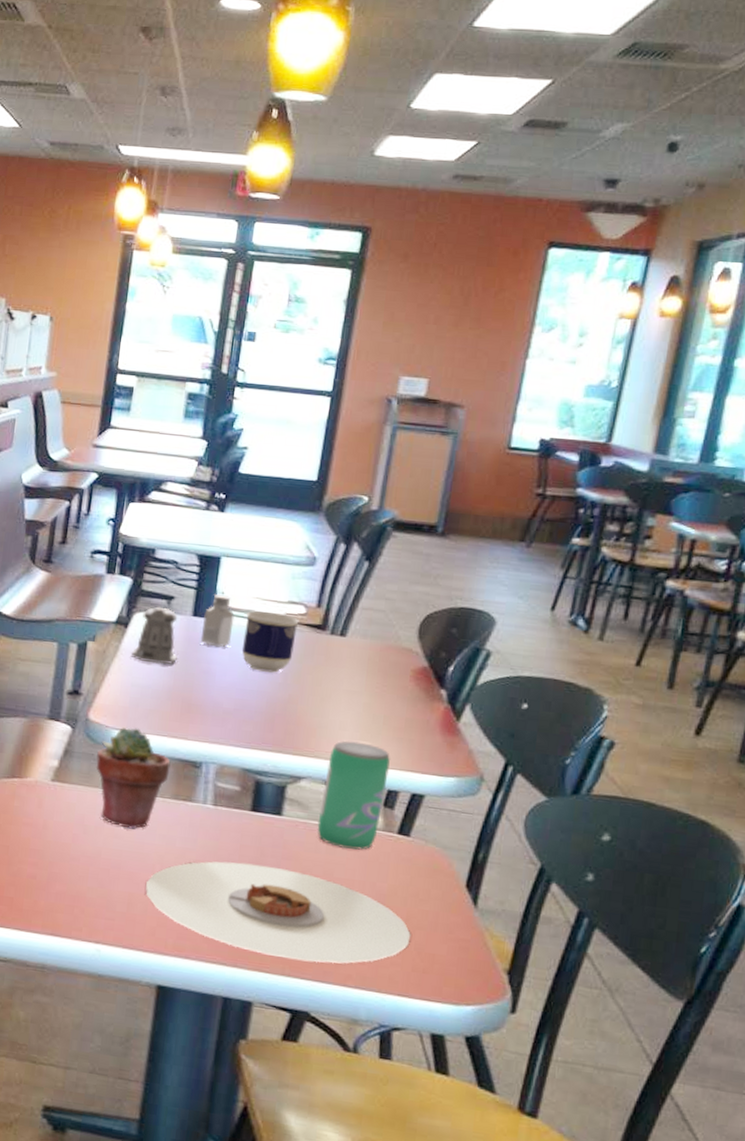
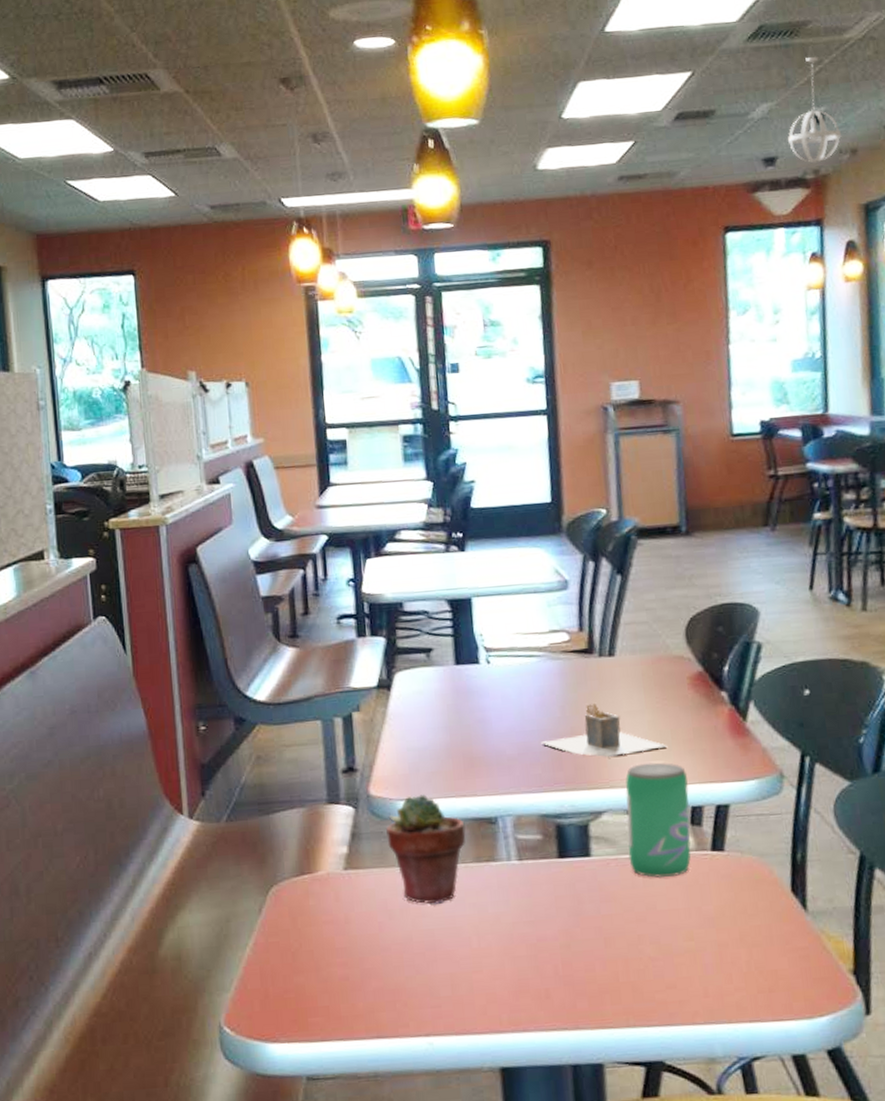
pepper shaker: present [130,606,178,665] -> none [399,661,450,723]
plate: present [145,861,411,964] -> none [465,912,749,1009]
saltshaker: present [200,593,235,648] -> none [466,636,501,693]
cup: present [241,611,299,673] -> none [510,645,566,710]
napkin holder: none [258,676,378,731] -> present [541,702,668,757]
pendant light: none [634,82,692,192] -> present [787,56,841,164]

